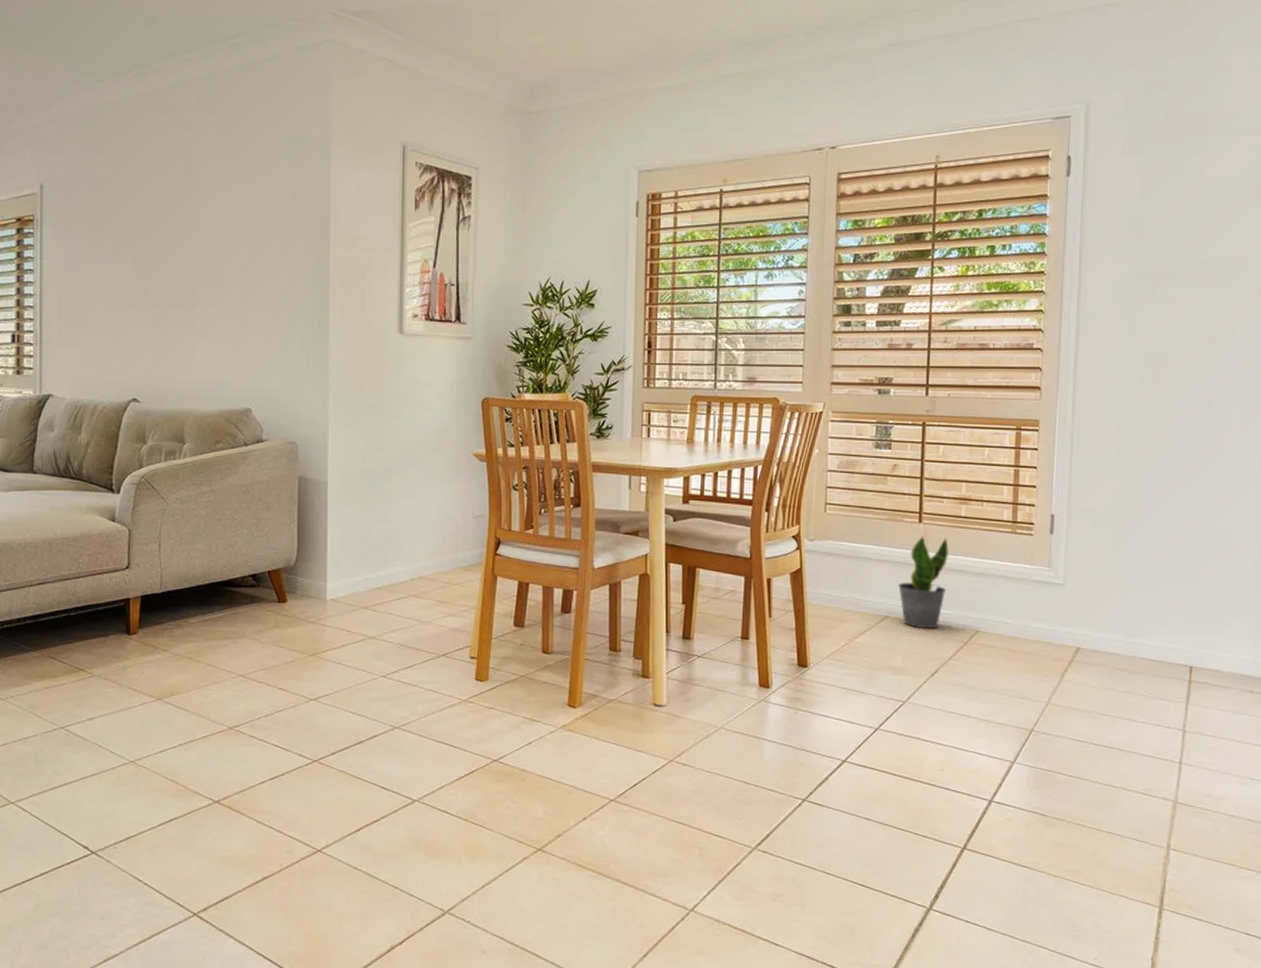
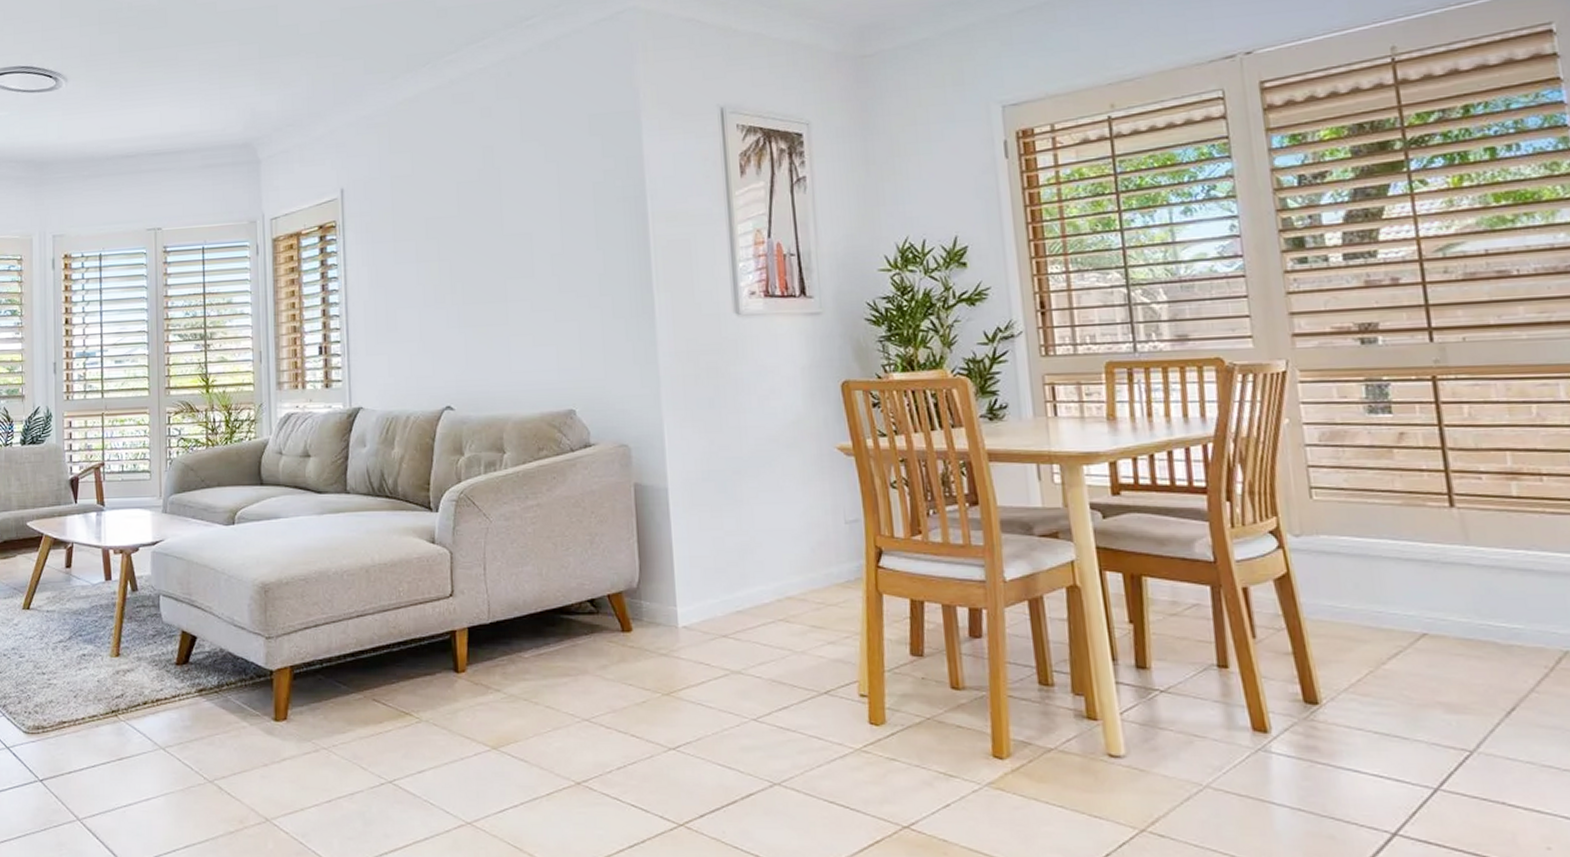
potted plant: present [898,536,950,629] -> none [1434,524,1509,650]

